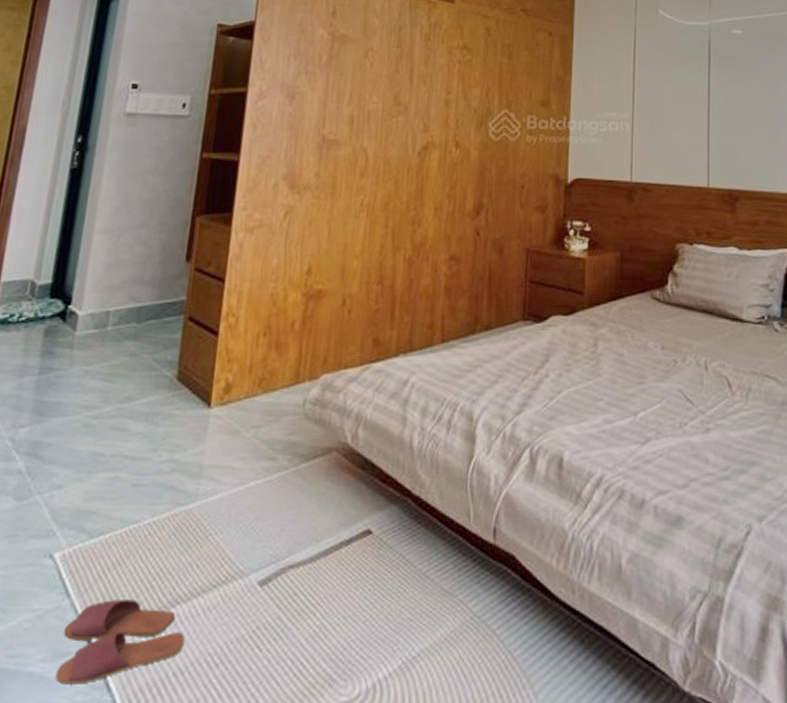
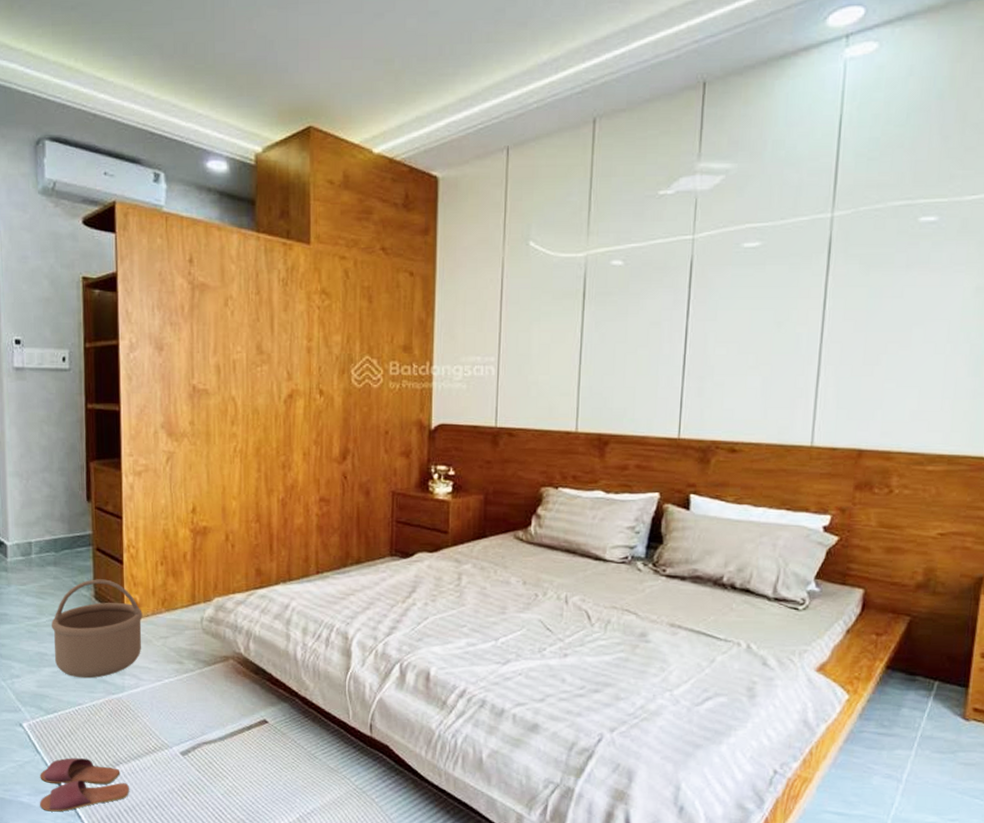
basket: none [112,355,234,485] -> present [51,579,143,679]

